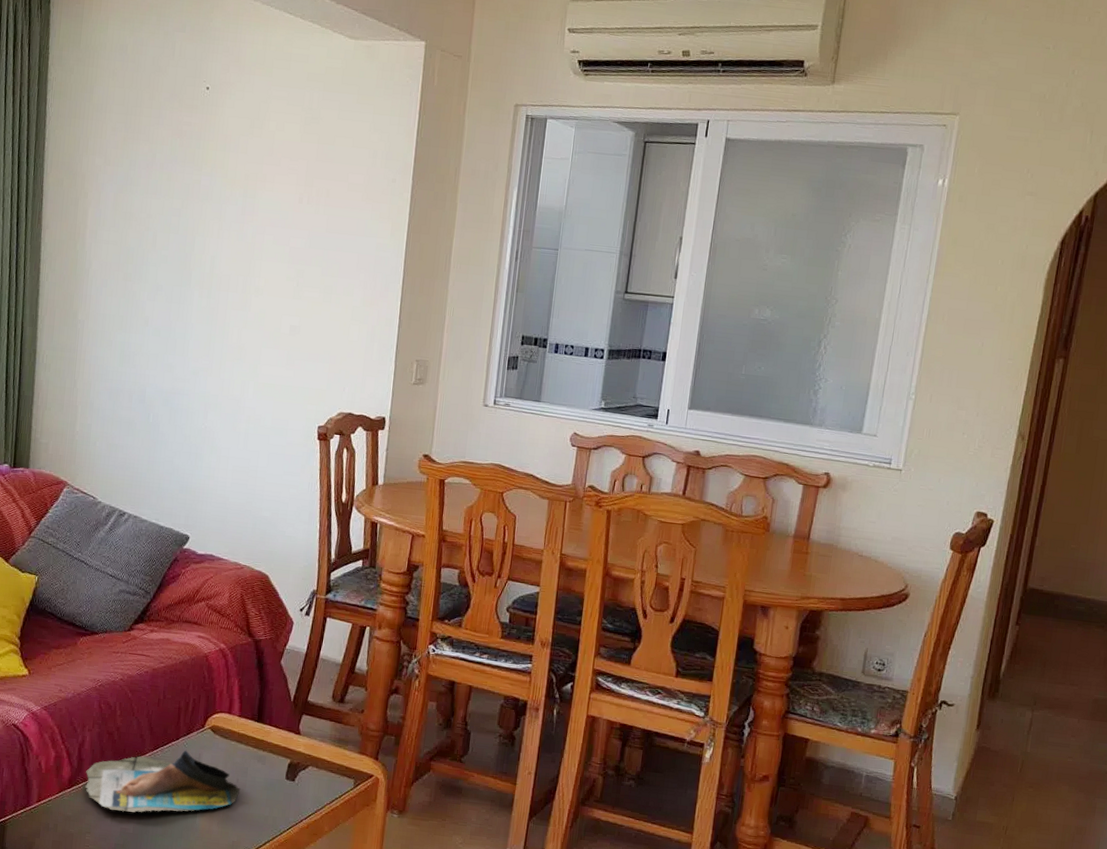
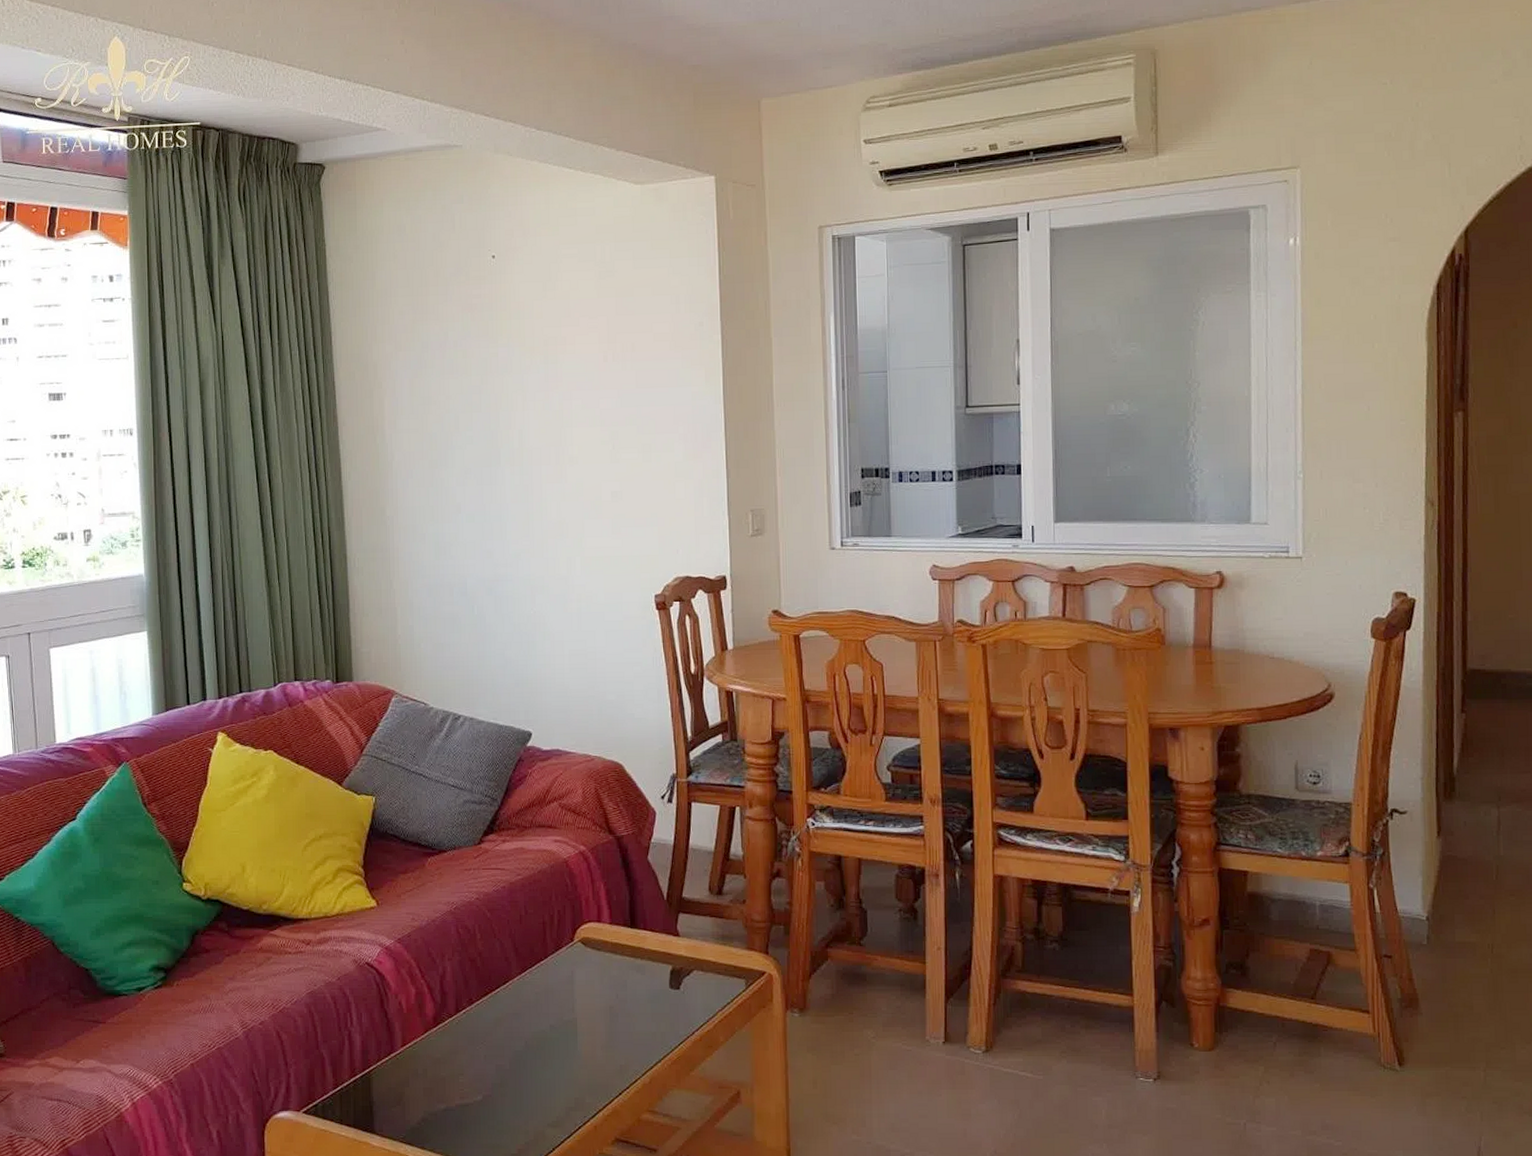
magazine: present [84,750,241,813] -> none [451,968,622,1047]

